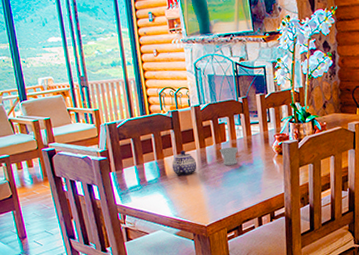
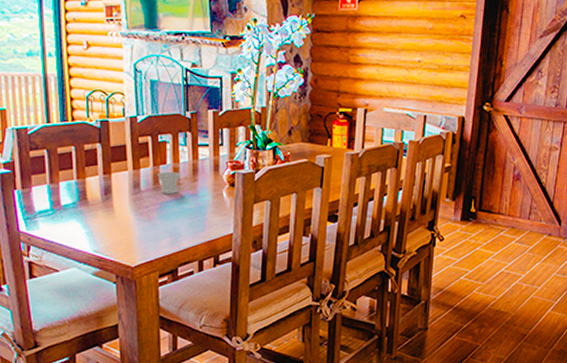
teapot: present [171,150,197,176] -> none [95,170,128,202]

